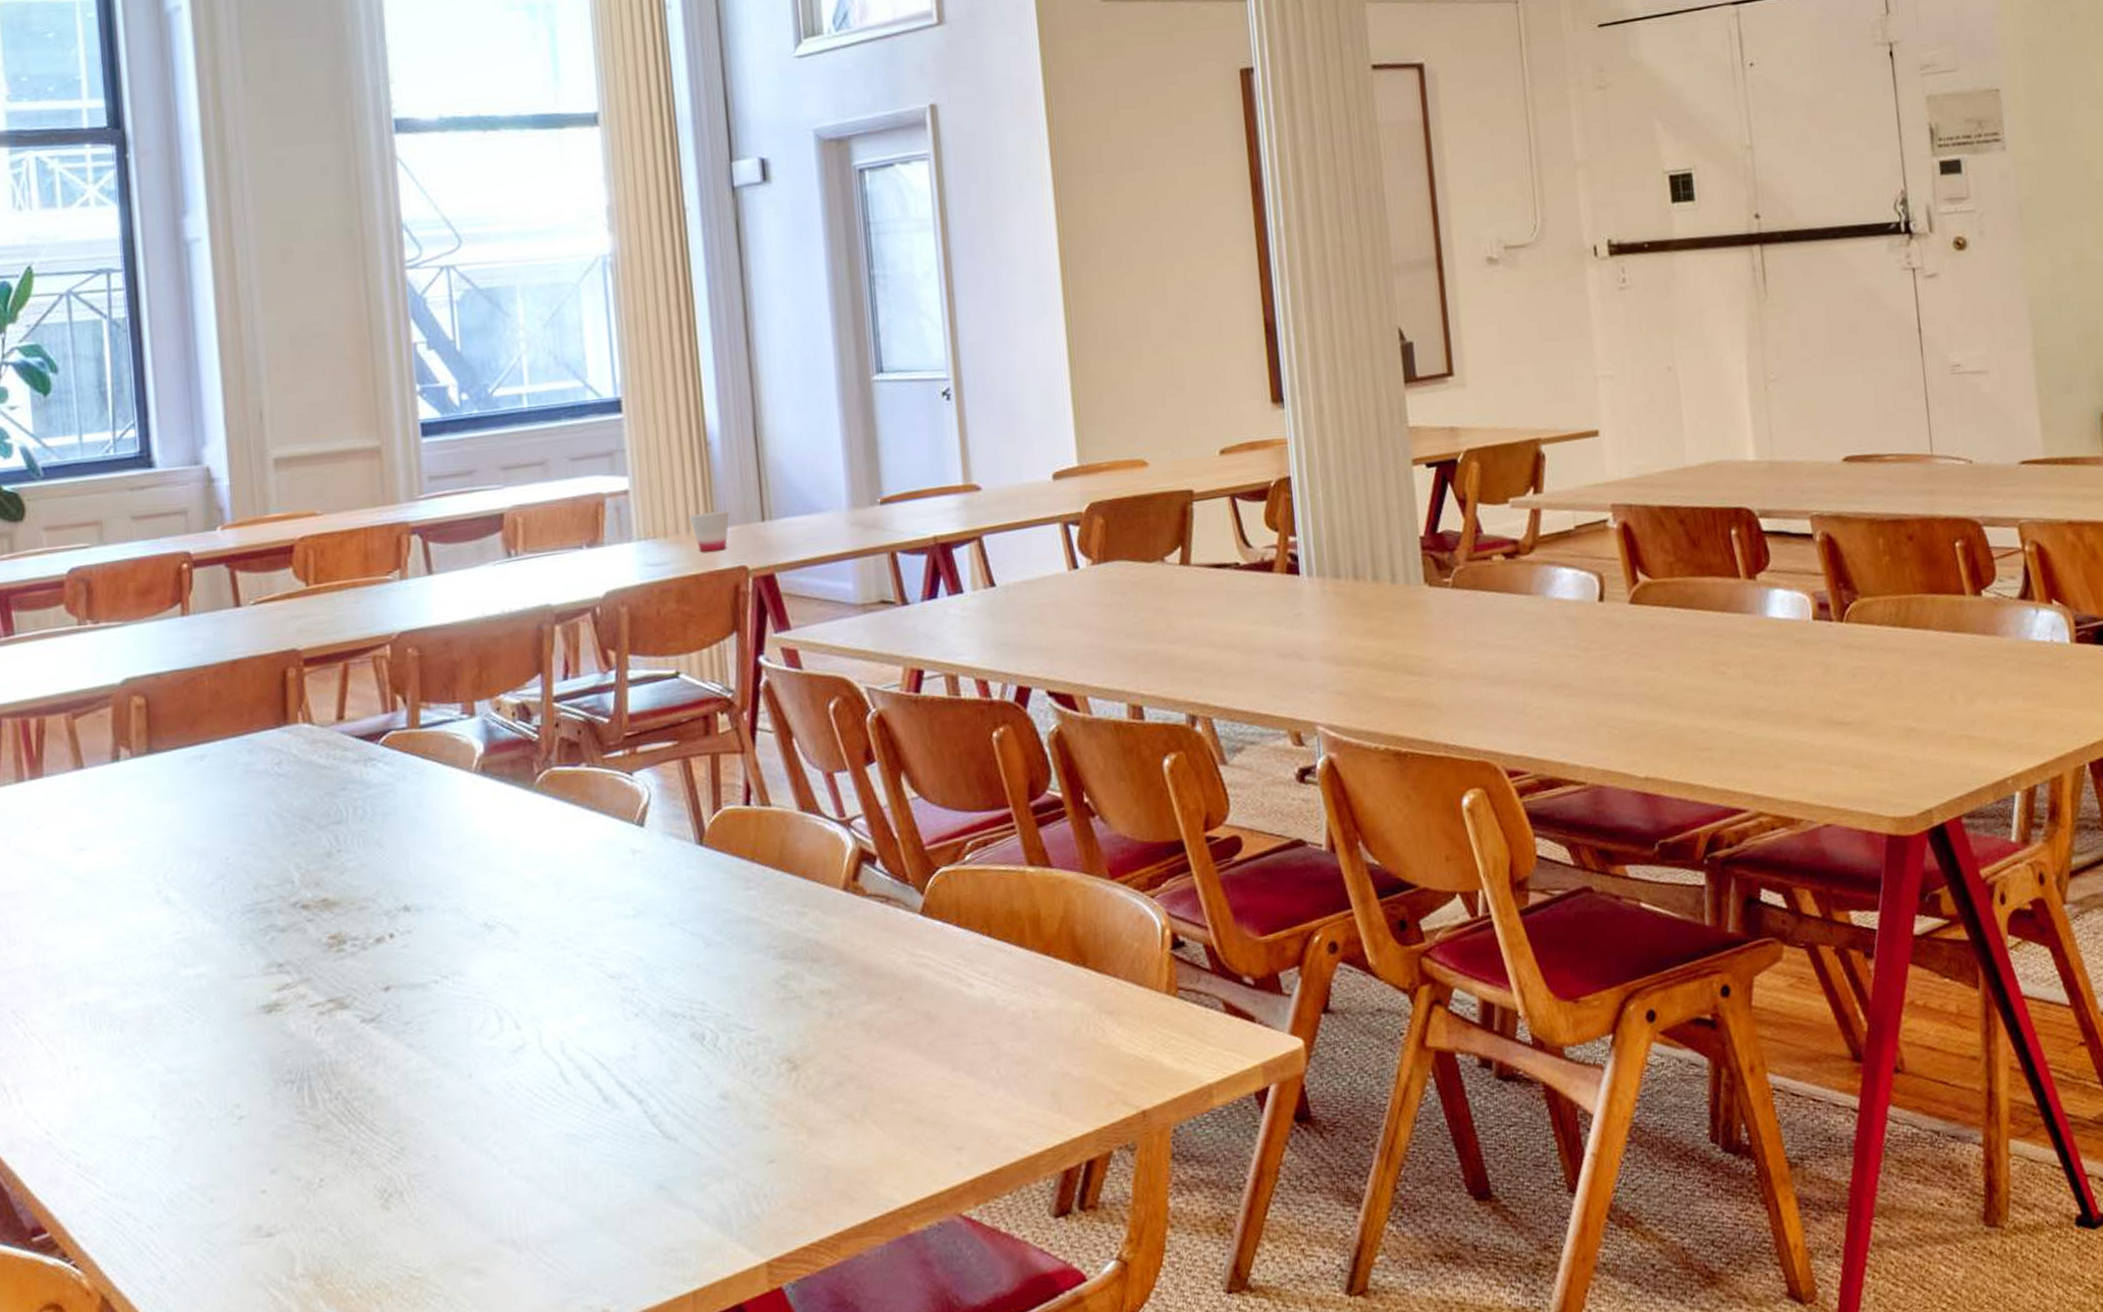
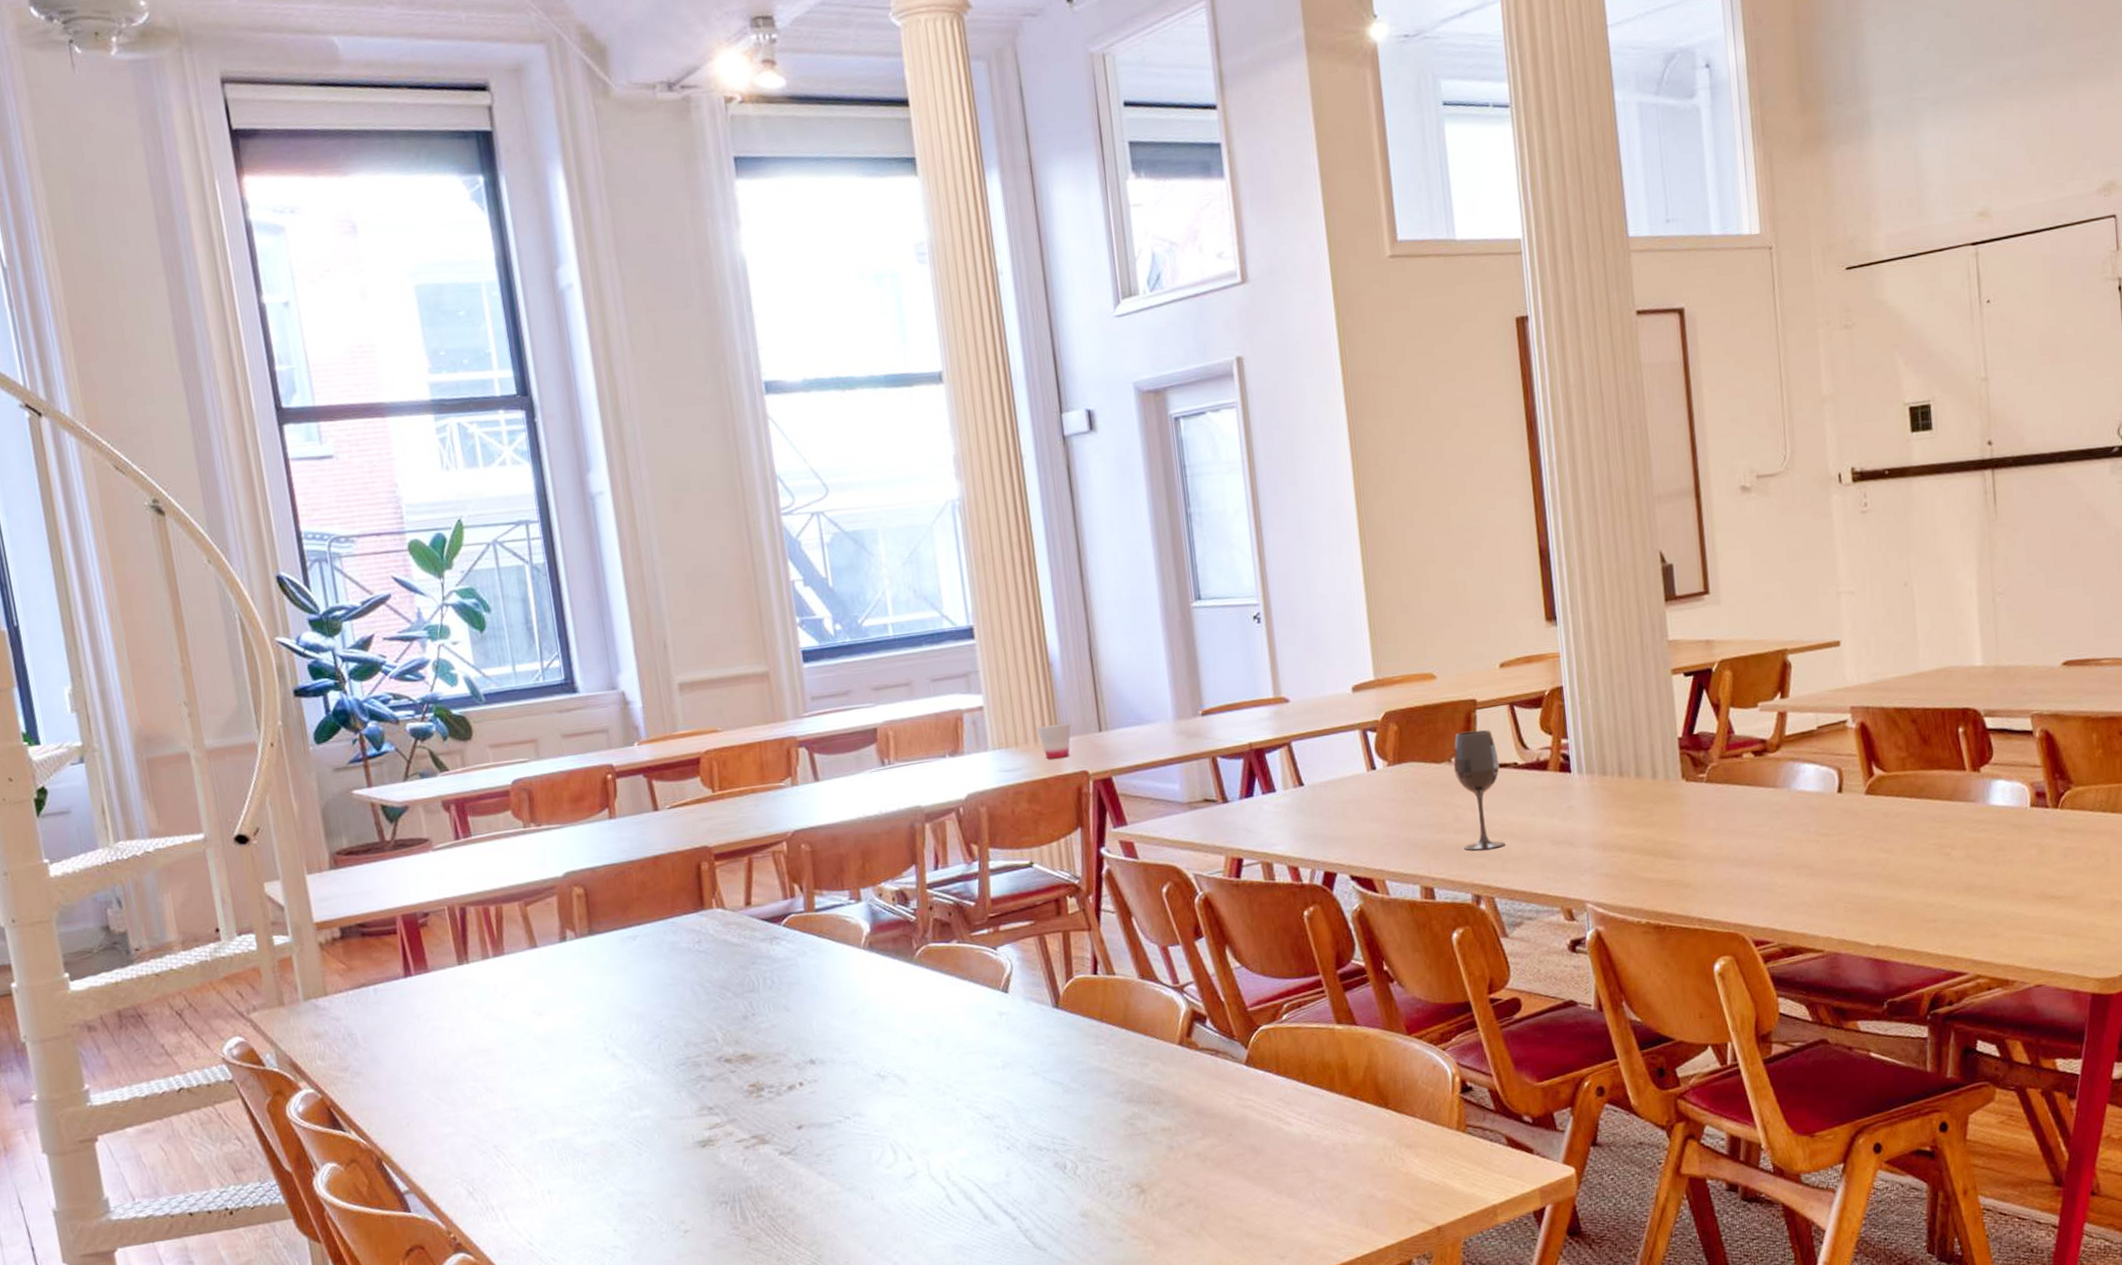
wine glass: none [1166,524,1225,665] -> present [1453,729,1505,852]

